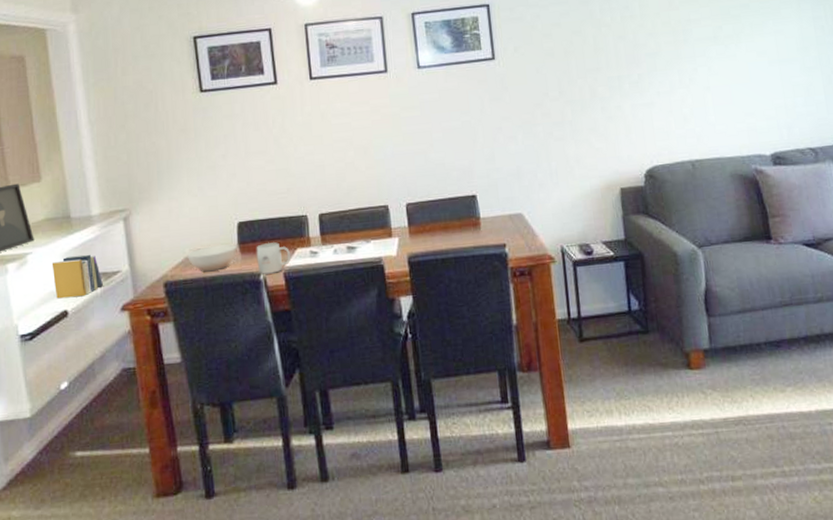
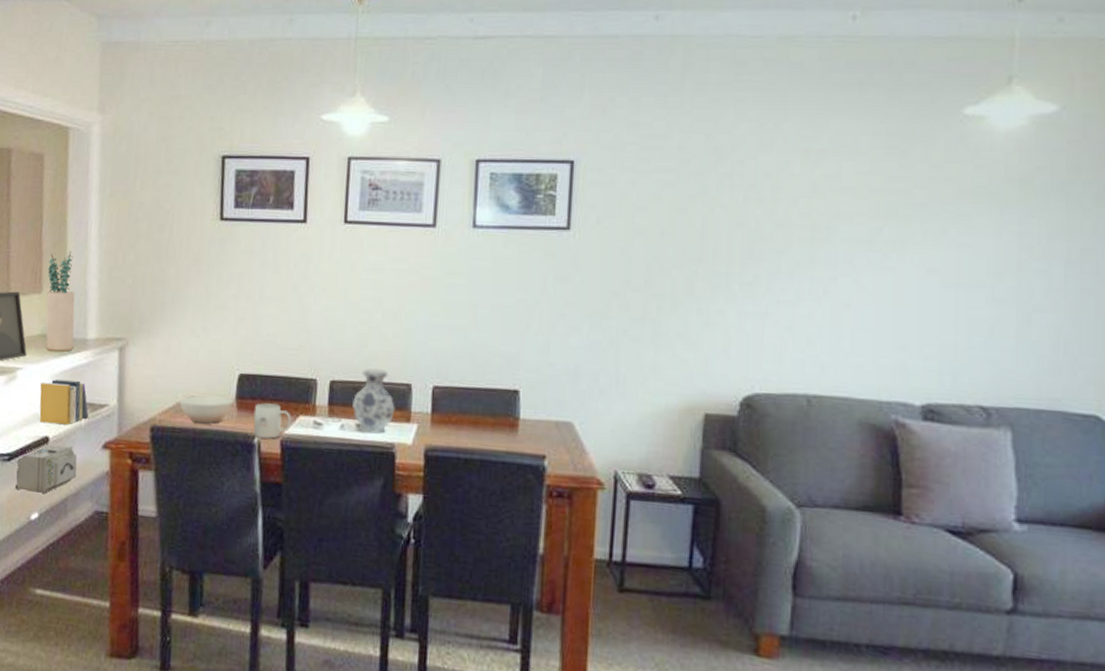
decorative box: none [40,314,99,366] -> present [15,444,78,495]
vase: none [44,139,79,233] -> present [45,251,75,353]
vase: none [341,197,378,254] -> present [352,368,395,435]

